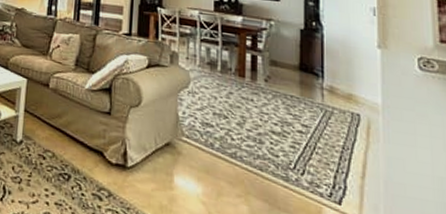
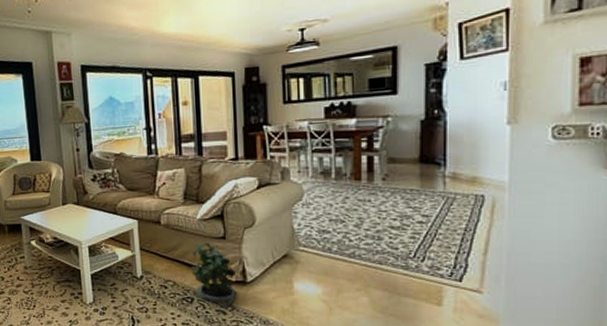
potted plant: none [71,114,117,194] -> present [190,242,236,309]

